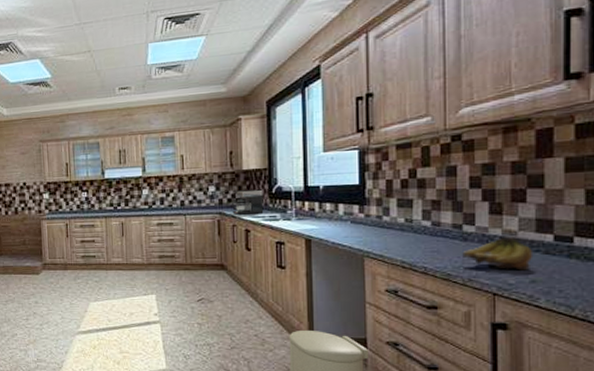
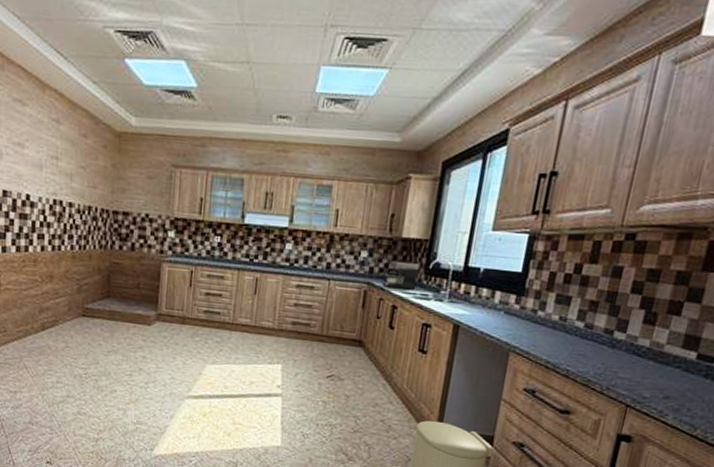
fruit: present [462,236,534,271] -> none [606,348,674,386]

